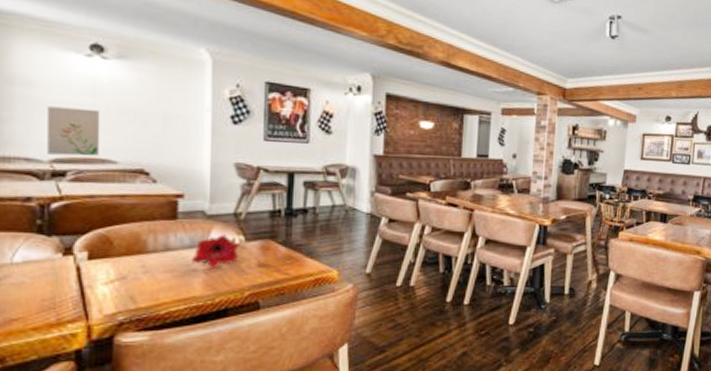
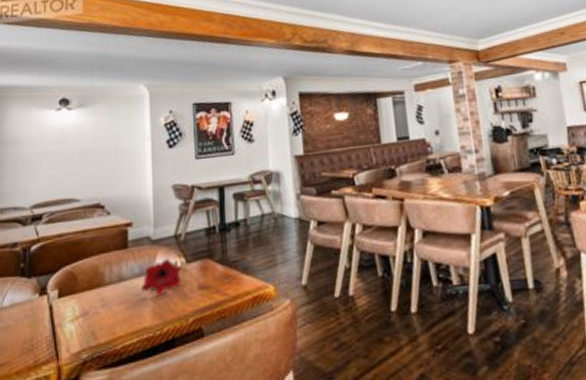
wall art: present [47,106,101,157] -> none [29,154,67,201]

